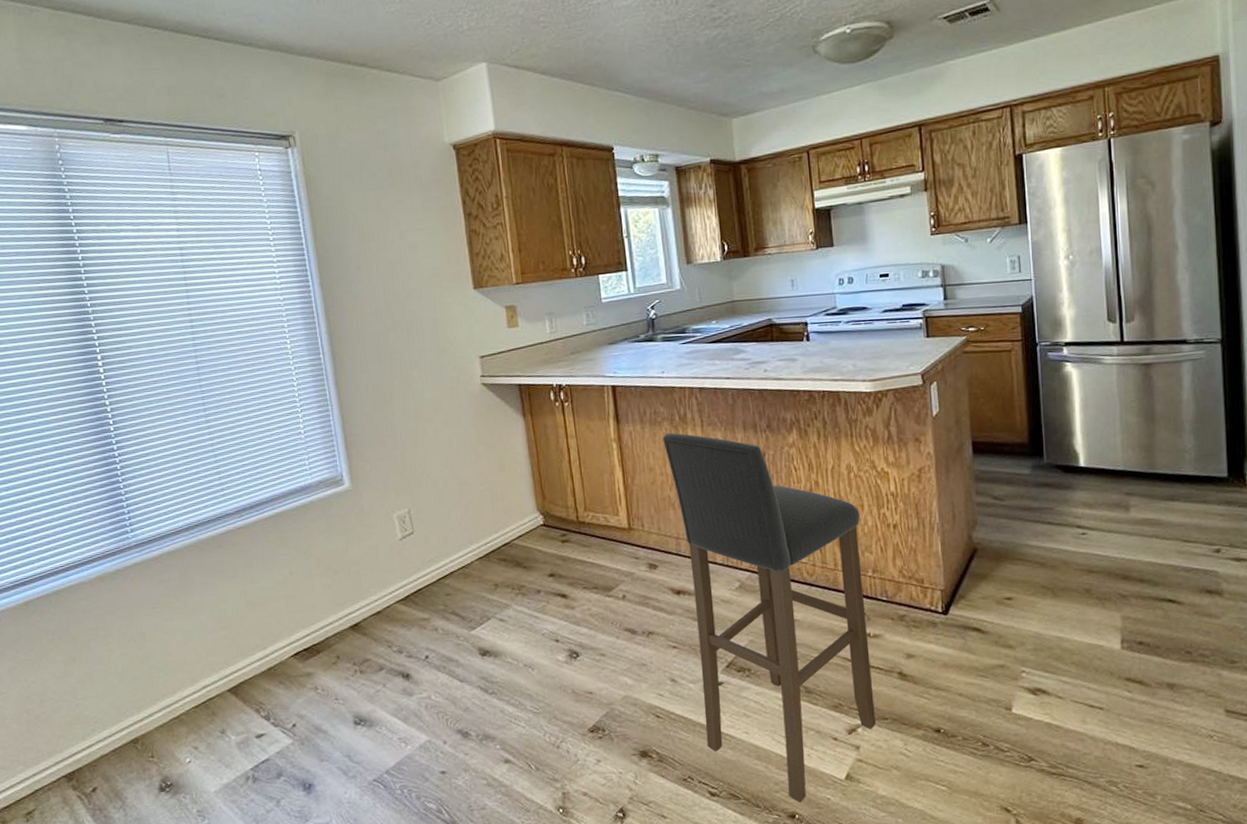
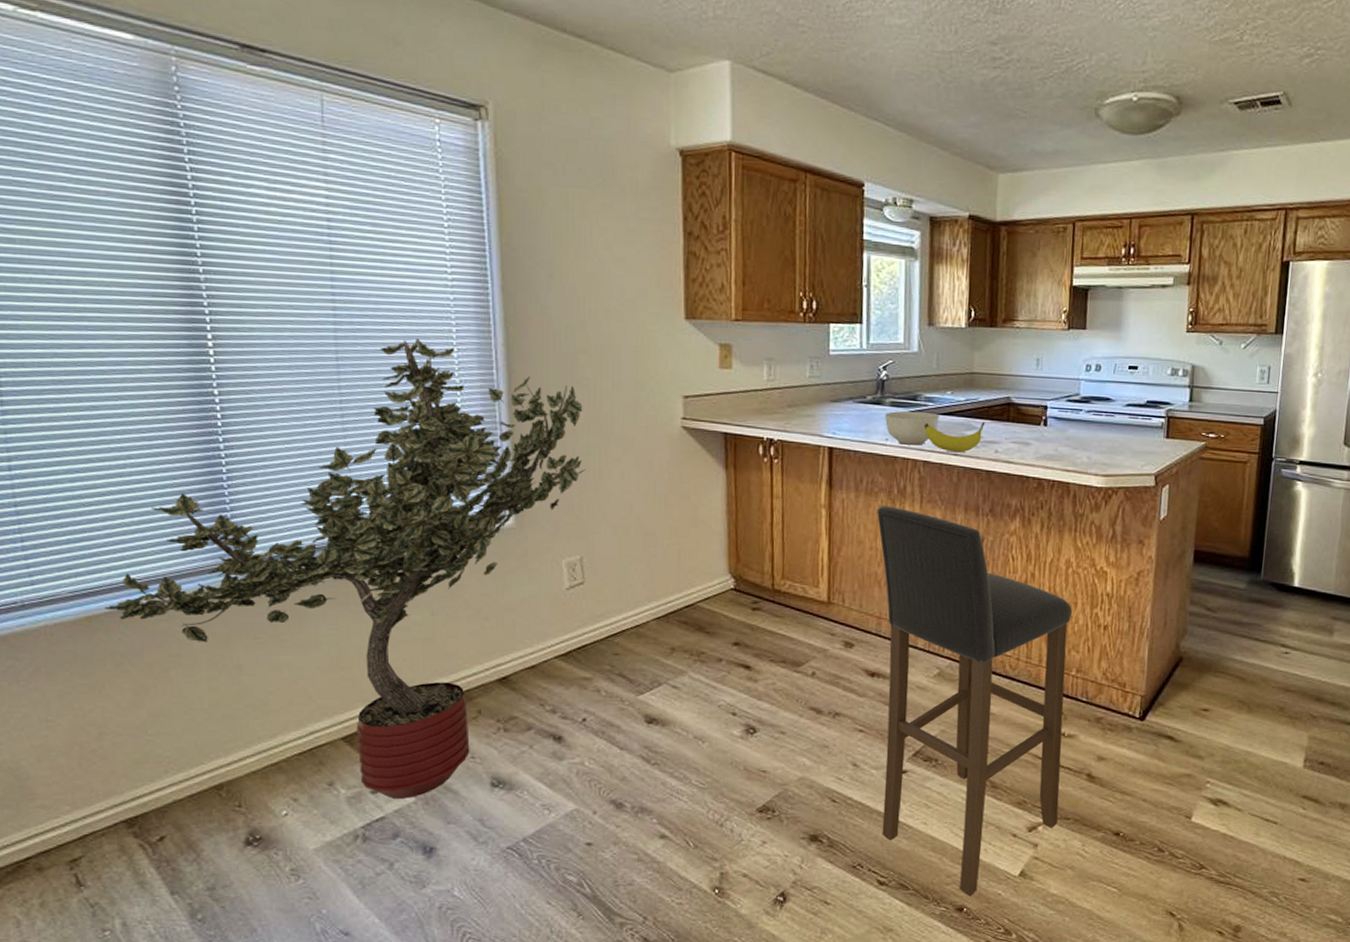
potted tree: none [38,337,404,741] -> present [105,338,585,798]
bowl: none [659,342,709,375] -> present [885,410,939,445]
fruit: none [696,344,752,377] -> present [924,421,985,453]

